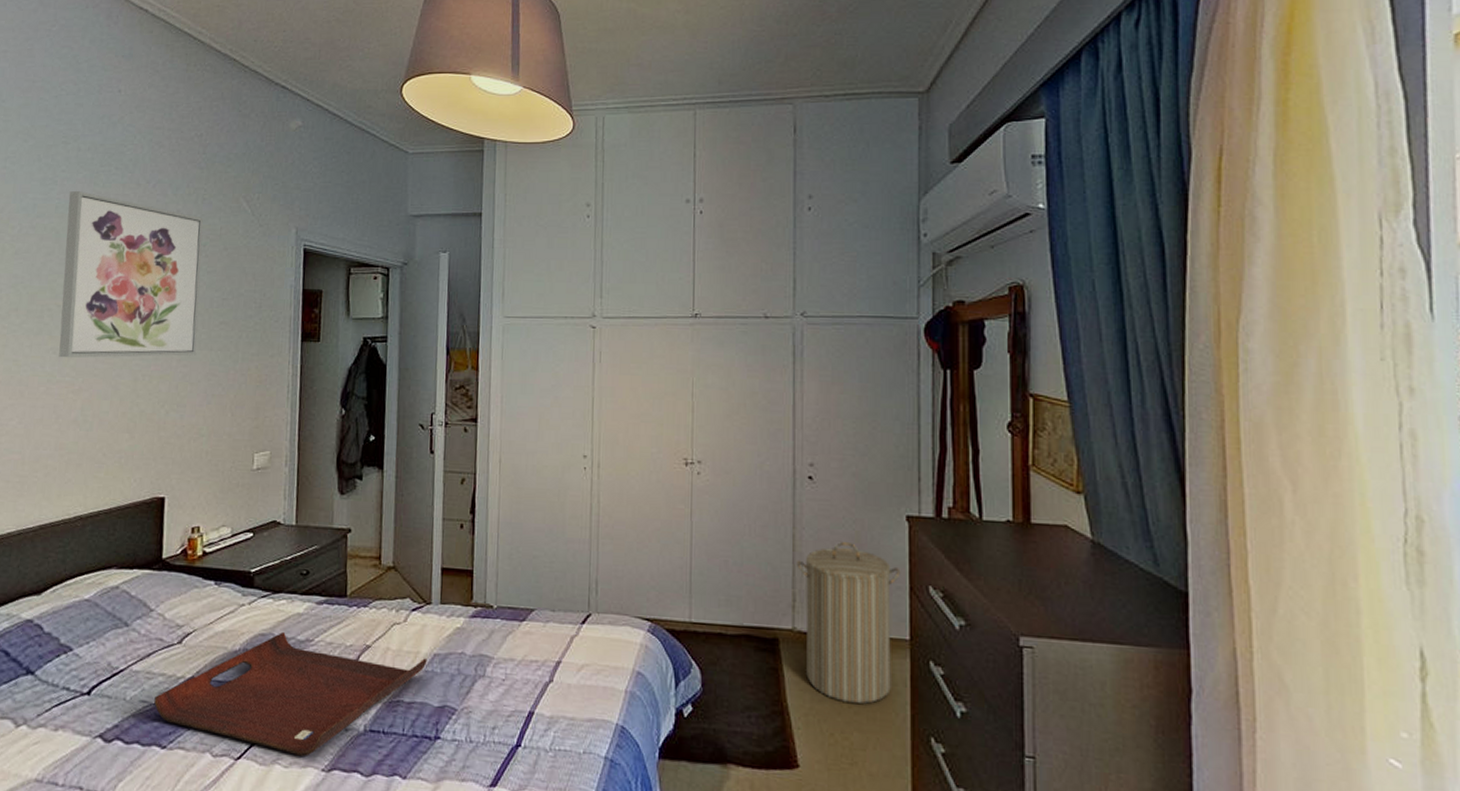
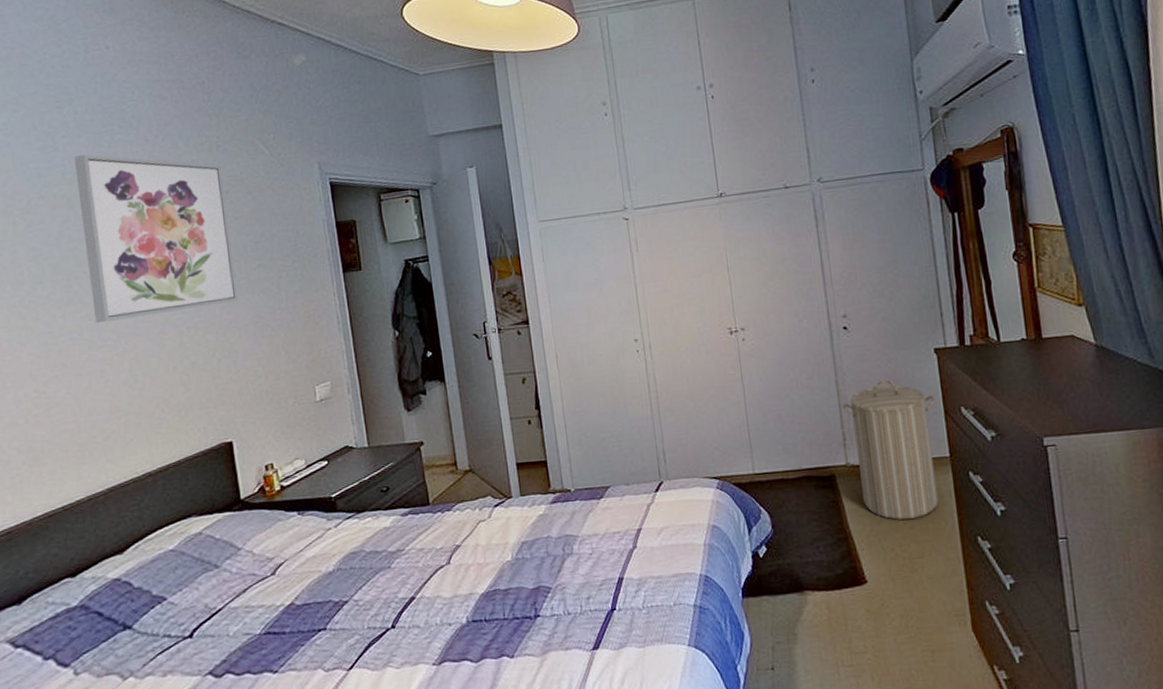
serving tray: present [154,631,428,757] -> none [258,546,517,656]

